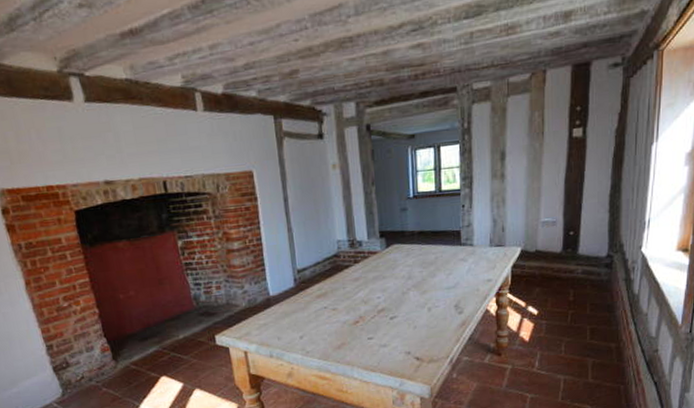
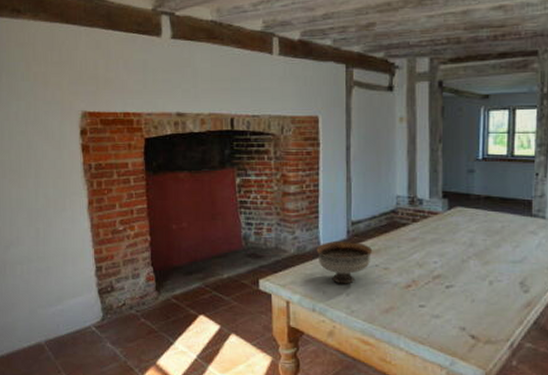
bowl: none [266,288,321,329] -> present [316,241,373,284]

